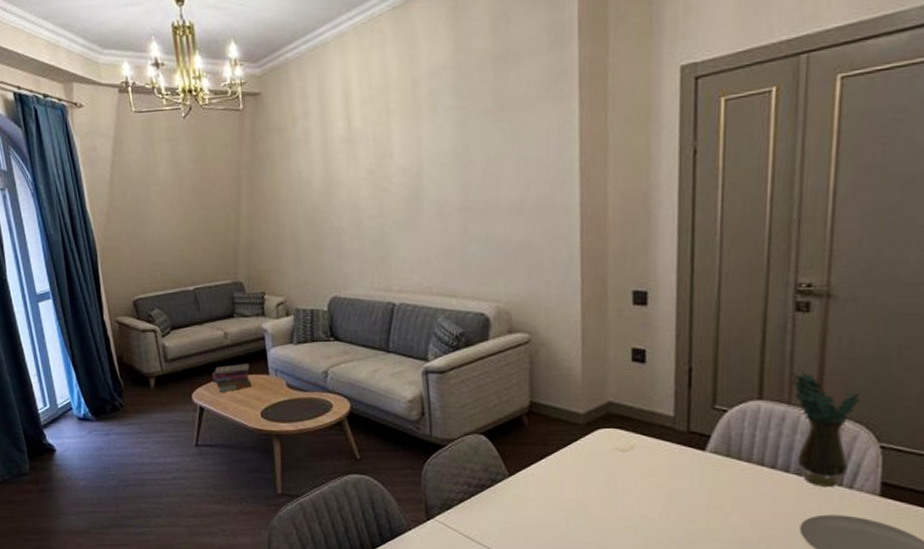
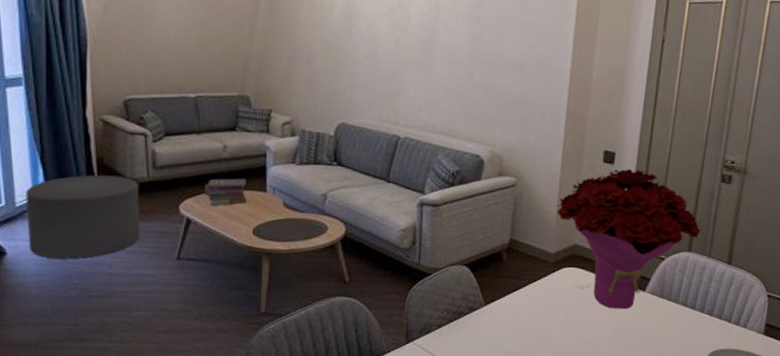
pouf: none [64,372,161,452] -> present [25,174,140,259]
flower bouquet: none [580,307,775,473] -> present [556,168,702,310]
vase: present [791,369,860,487] -> none [710,229,758,326]

